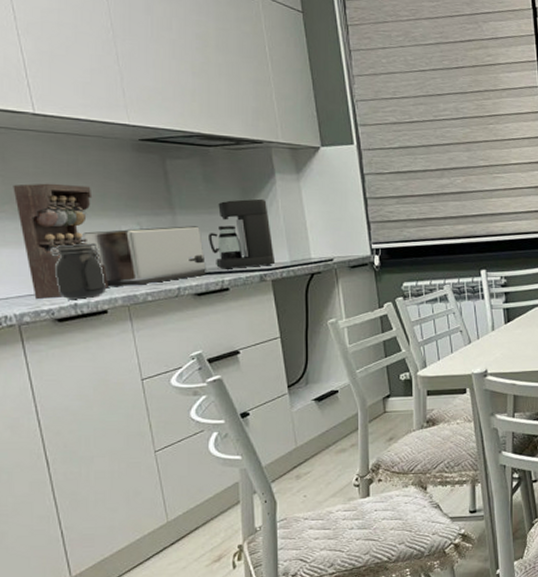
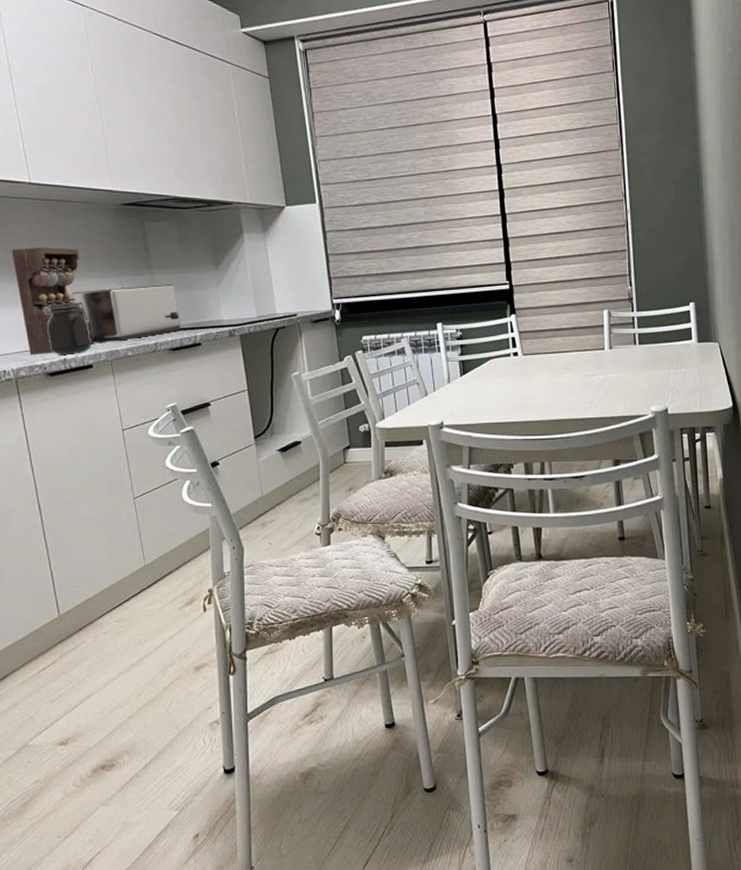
coffee maker: present [209,198,276,269] -> none [183,257,244,325]

